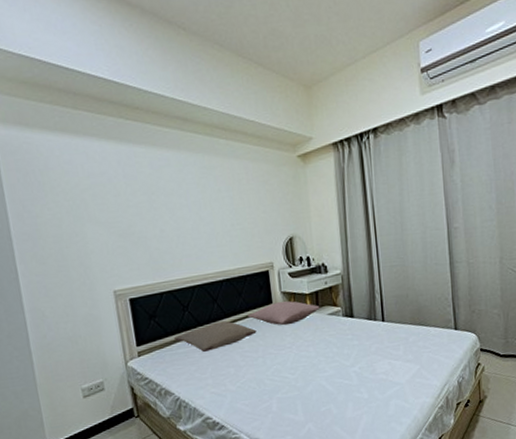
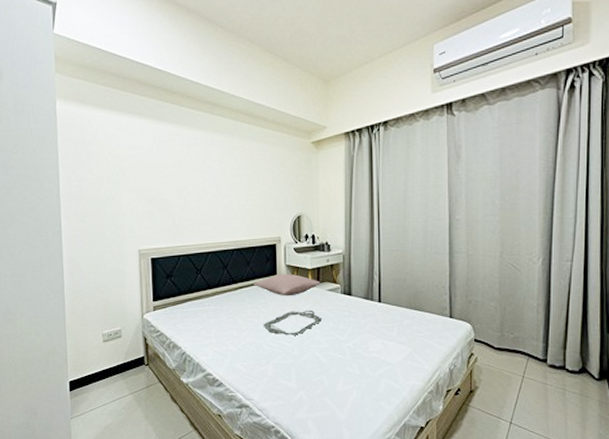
pillow: present [173,321,257,352] -> none [185,286,260,312]
serving tray: none [263,337,325,367] -> present [263,310,323,335]

